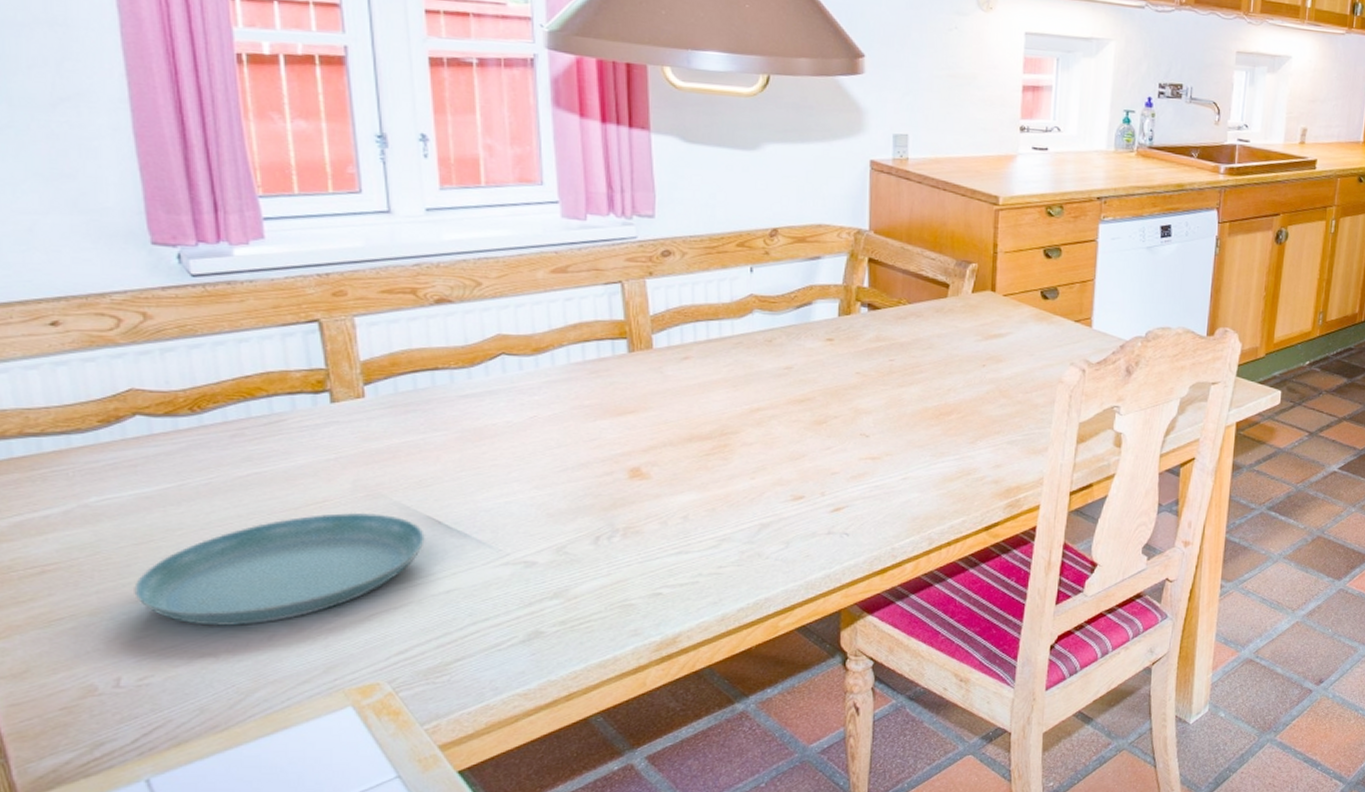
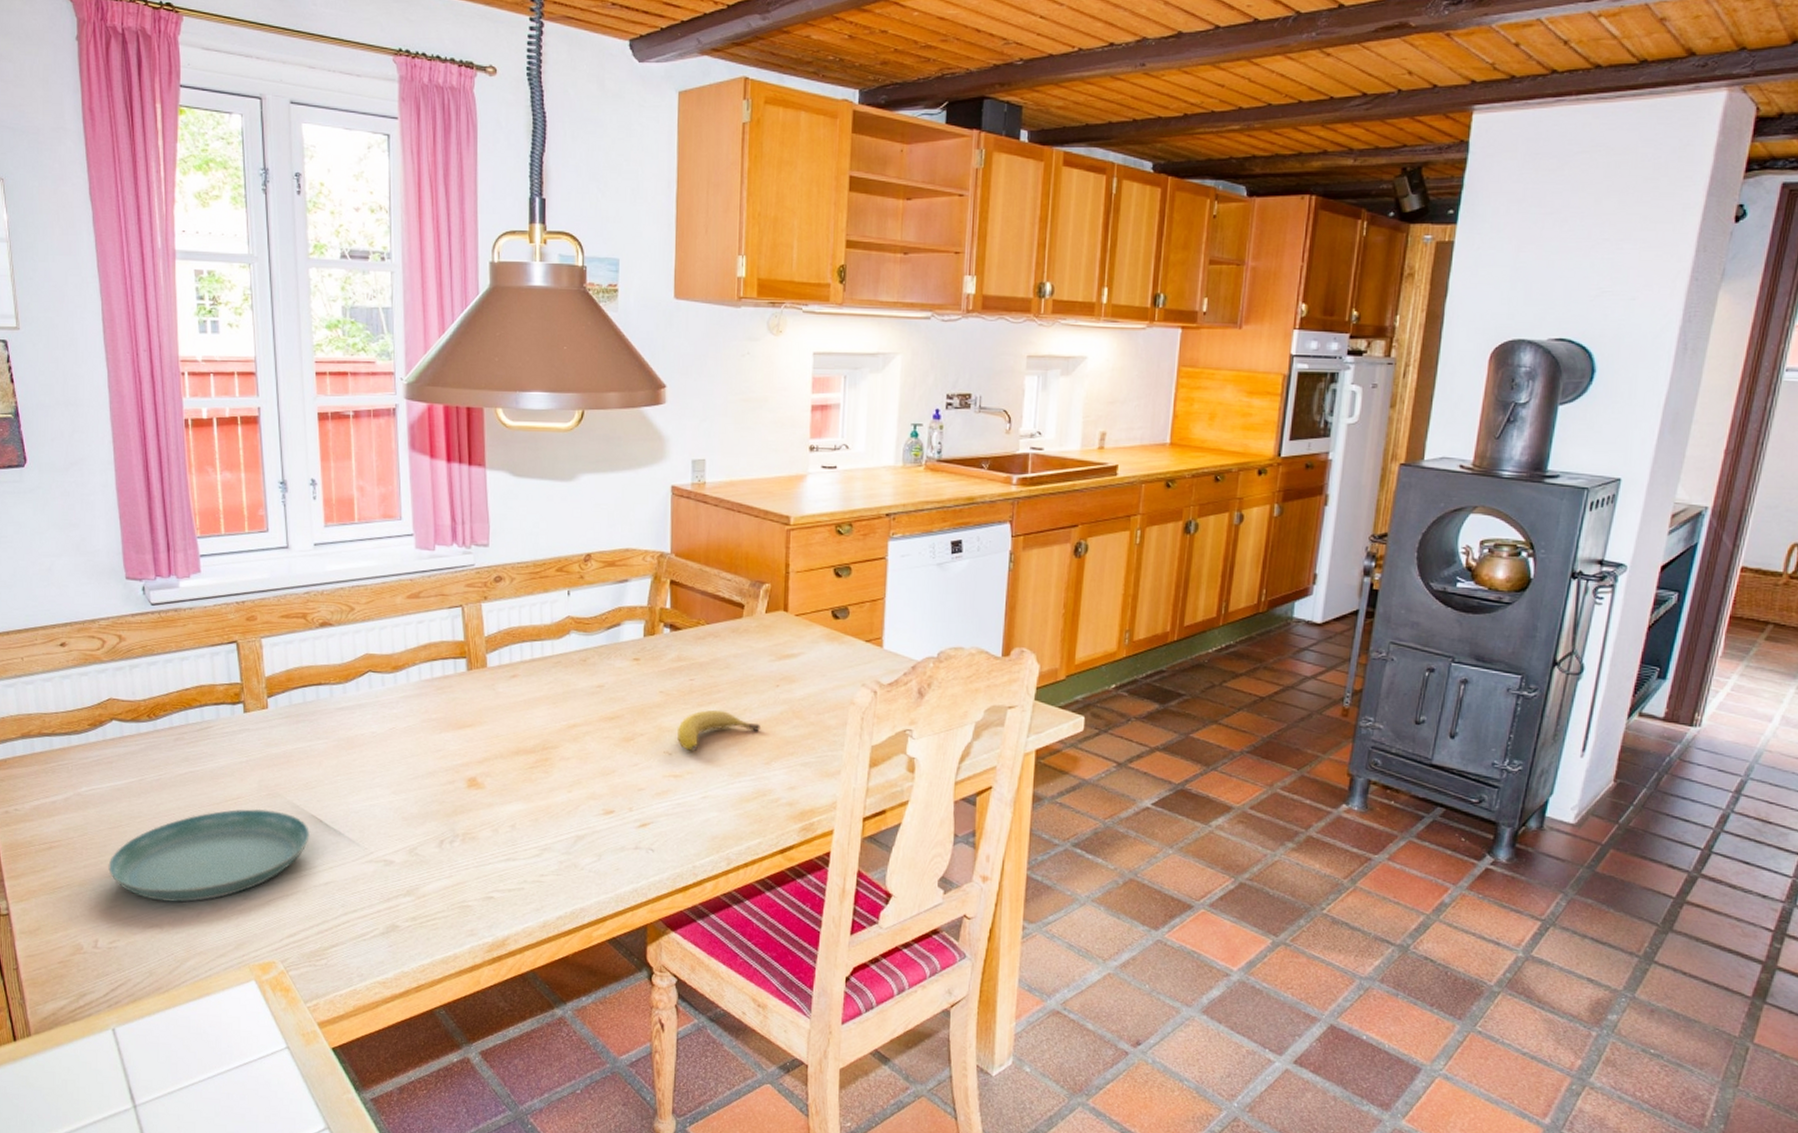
fruit: none [876,390,965,432] -> present [678,709,760,751]

